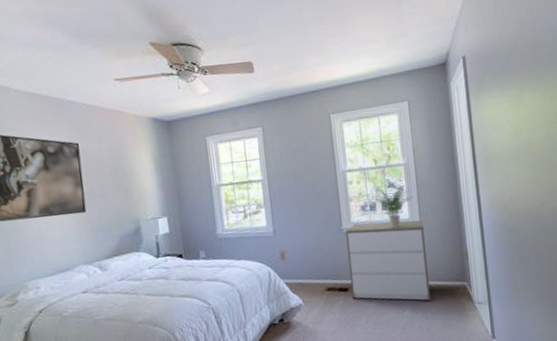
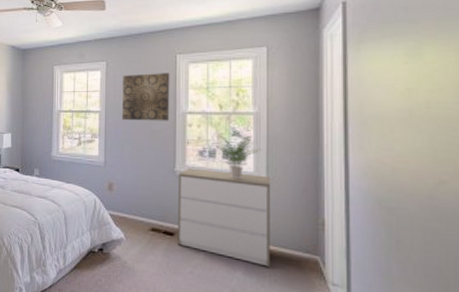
wall art: none [281,133,331,187] -> present [121,73,170,121]

